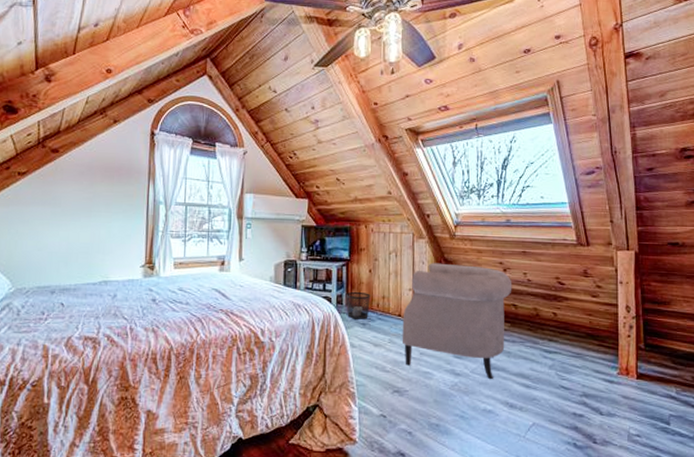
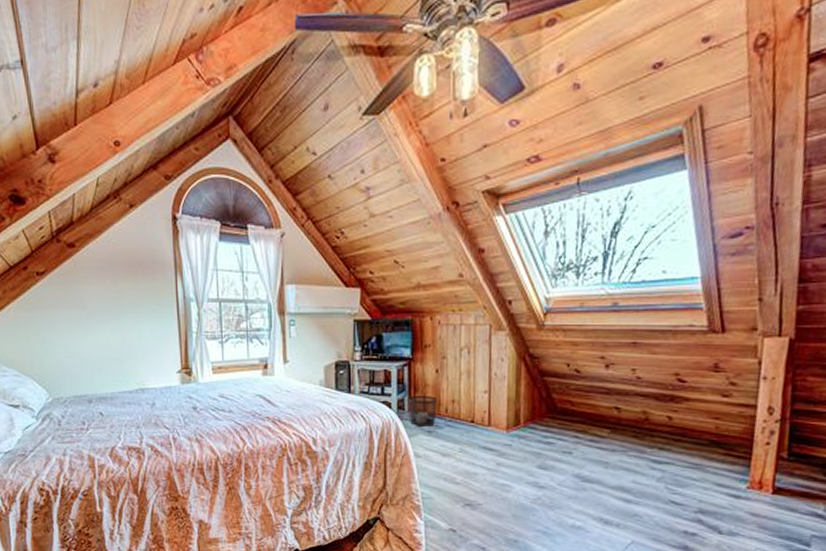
chair: present [402,263,512,379] -> none [475,359,616,492]

